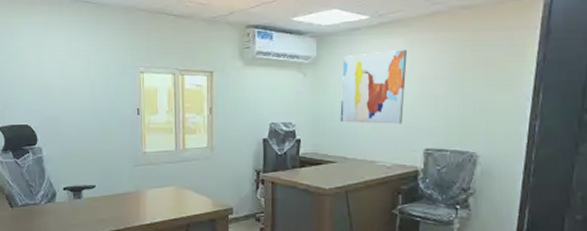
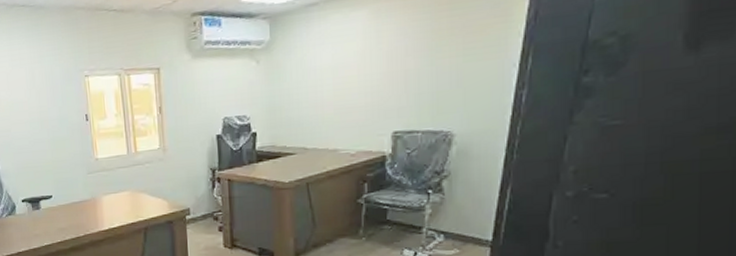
wall art: present [340,49,407,124] -> none [298,21,372,110]

